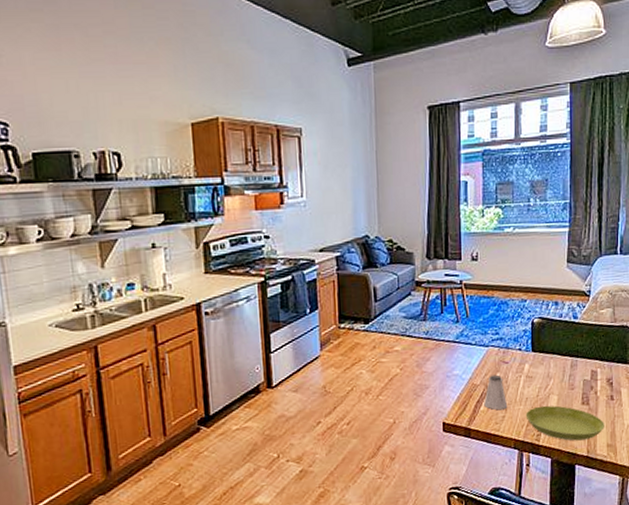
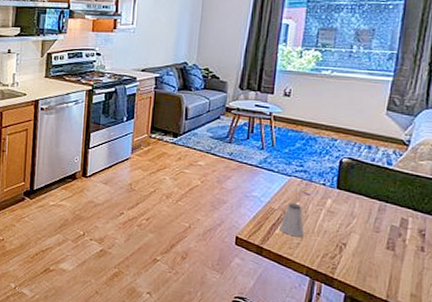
saucer: present [525,405,605,441] -> none [322,241,411,285]

